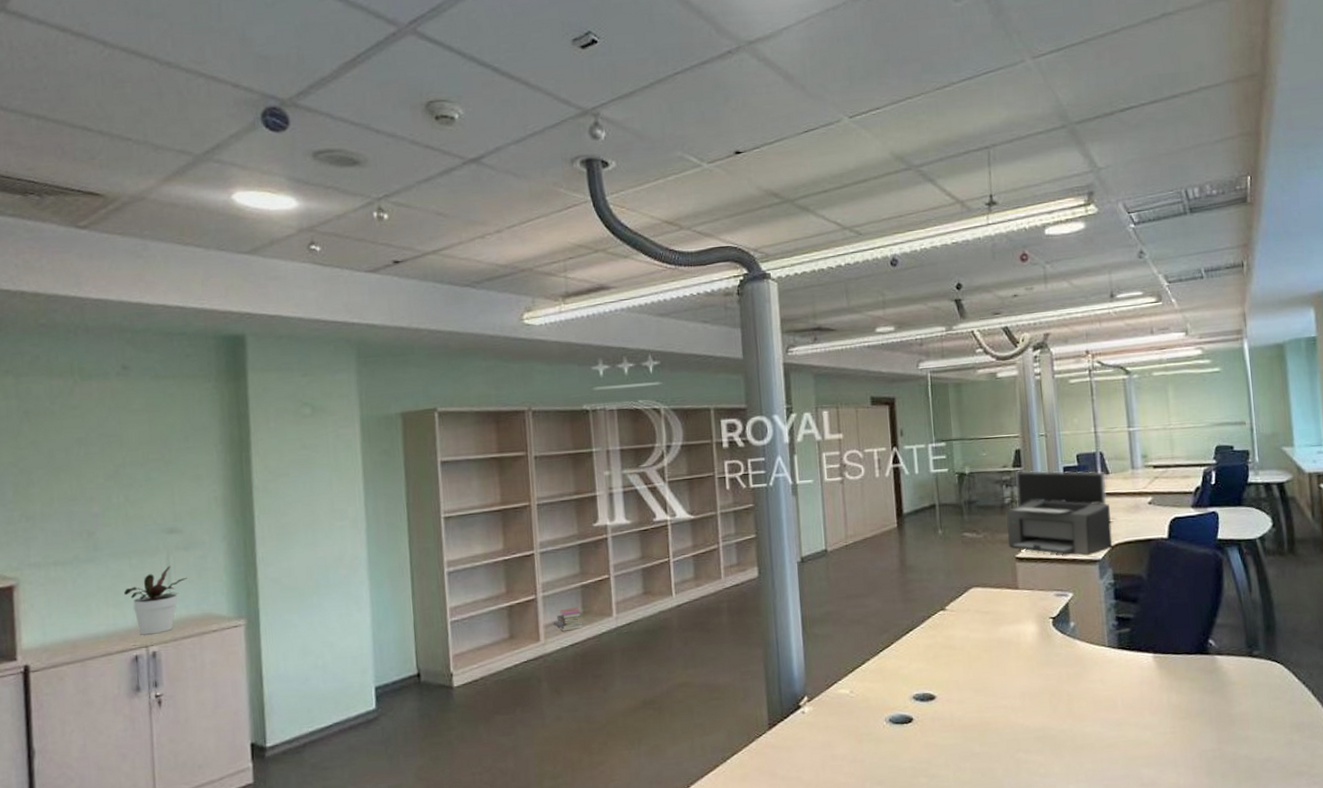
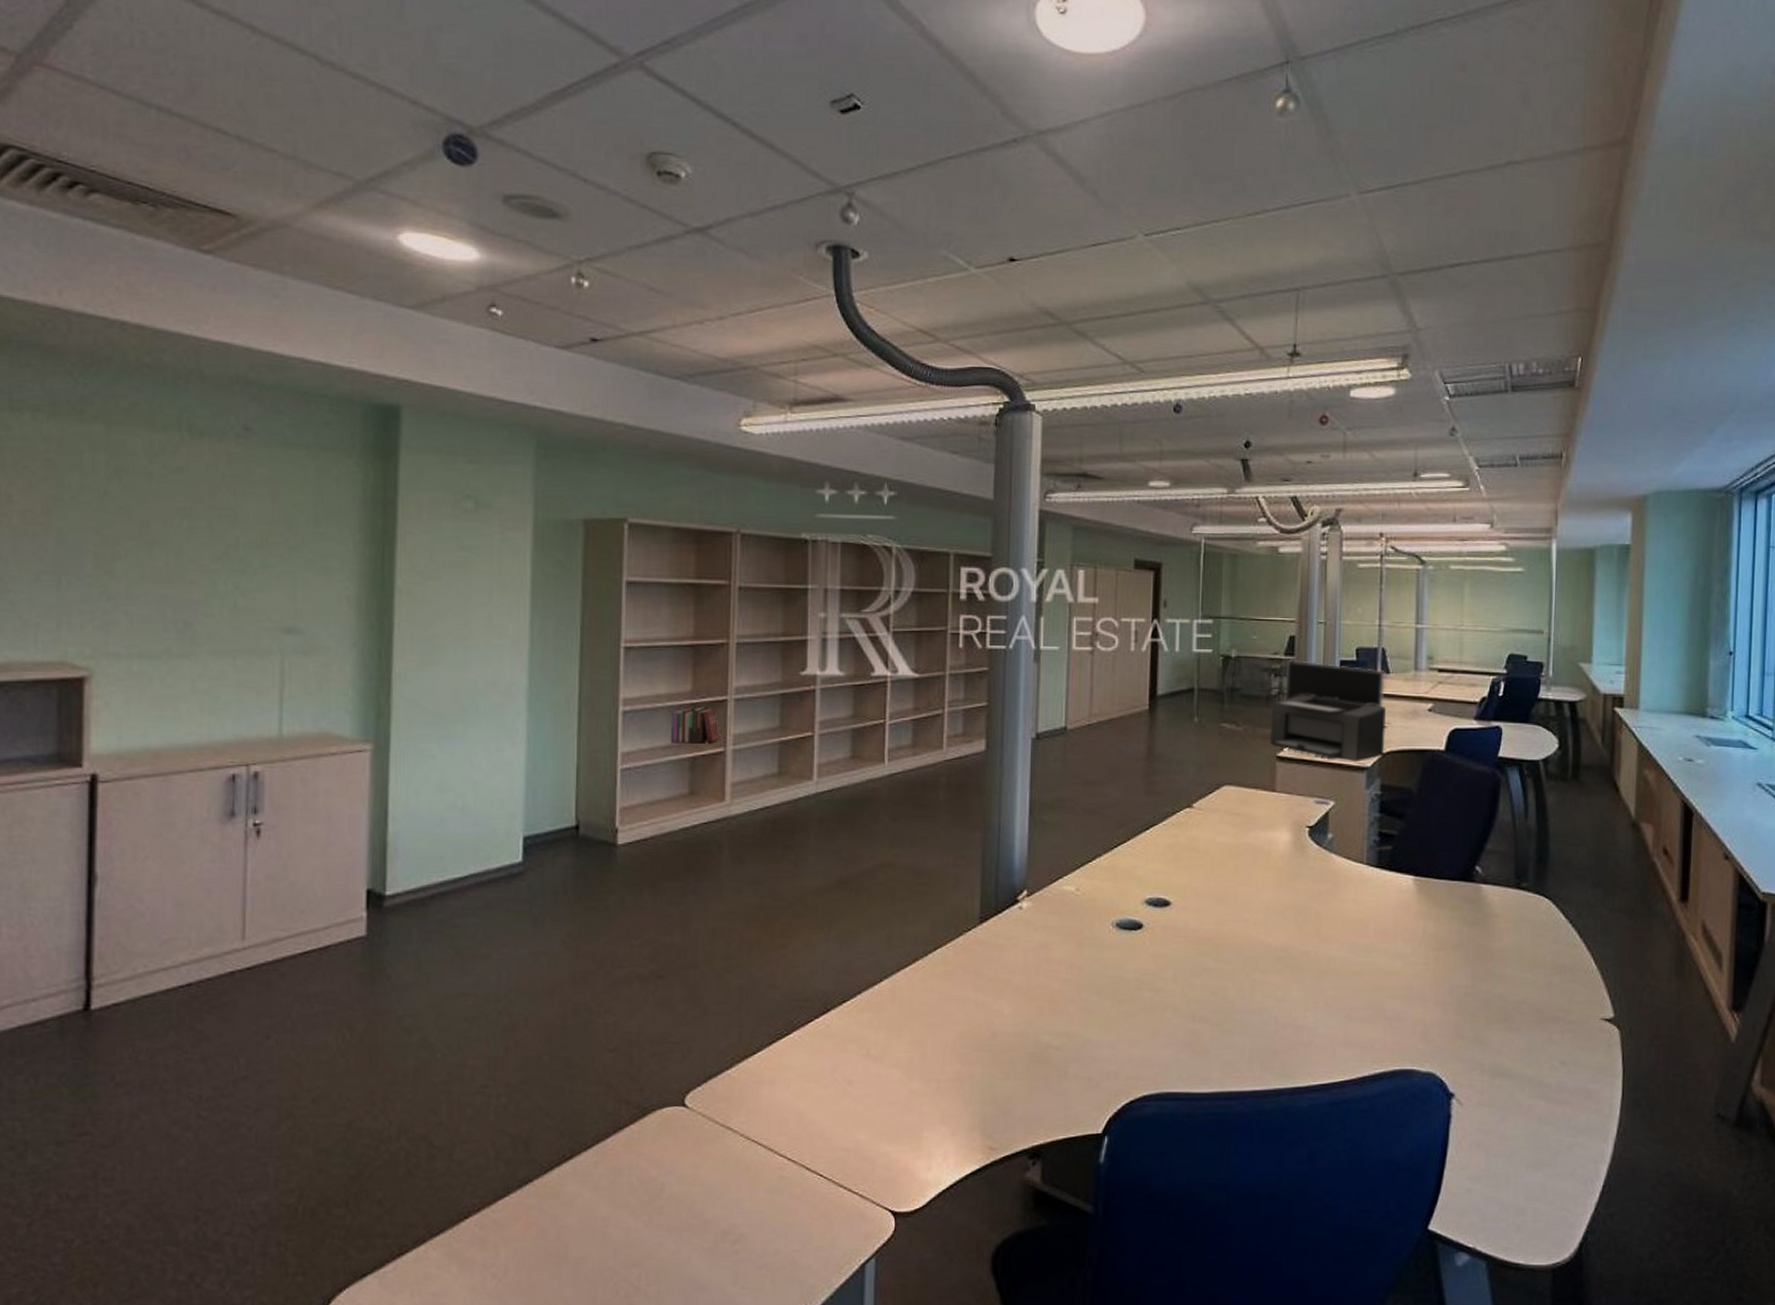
potted plant: present [124,565,187,635] -> none [224,671,304,751]
books: none [488,561,532,596] -> present [671,706,721,744]
books: present [553,607,583,632] -> none [742,766,777,792]

